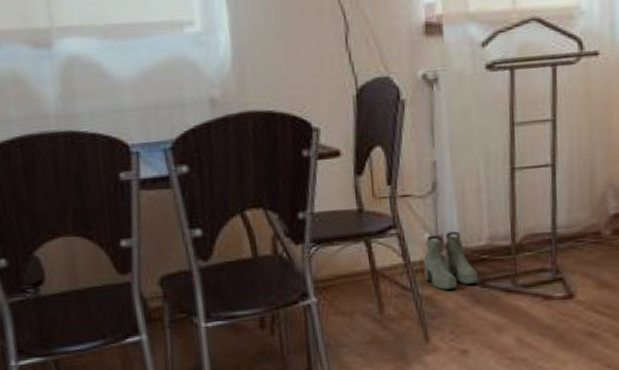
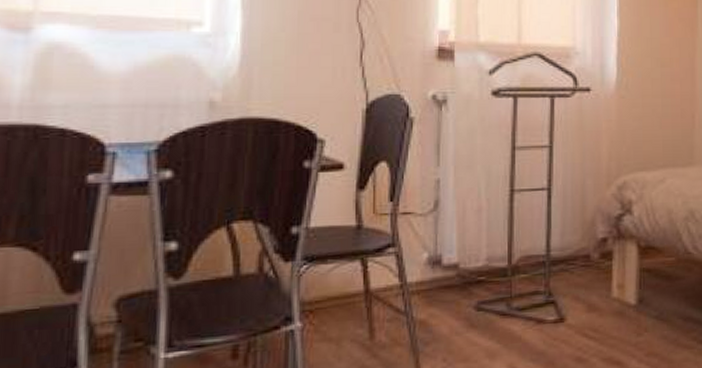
boots: present [423,231,479,290] -> none [420,252,475,313]

